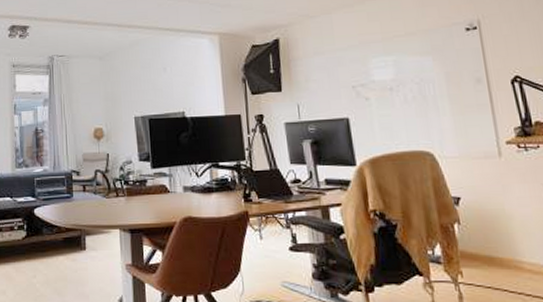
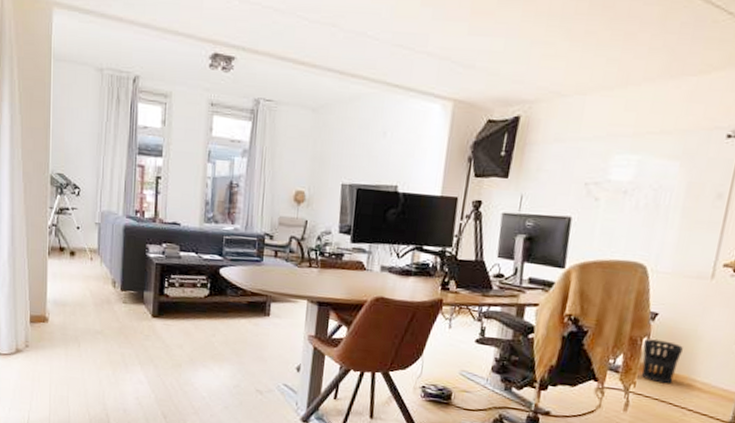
wastebasket: none [456,224,499,270] -> present [641,339,683,384]

